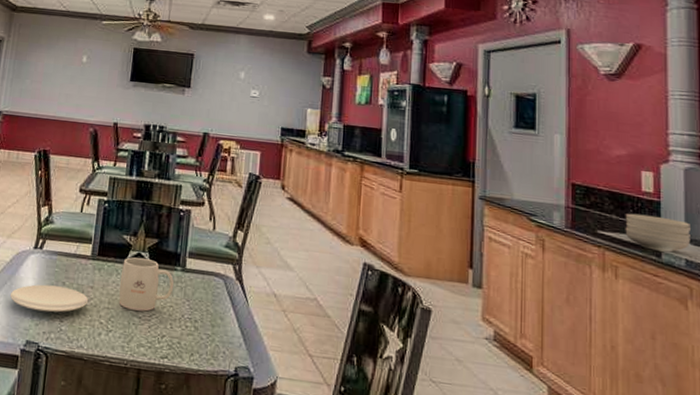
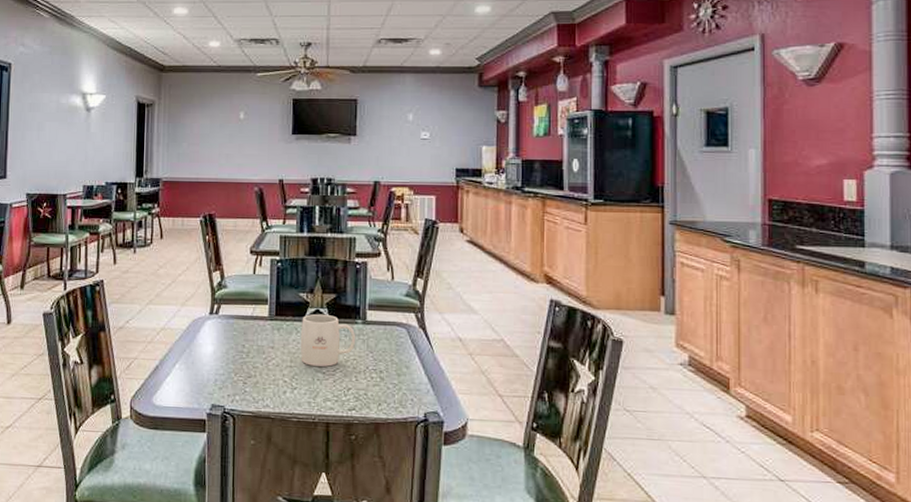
plate: present [10,284,89,313] -> none [191,349,271,376]
bowl: present [625,213,691,253] -> none [826,224,896,261]

